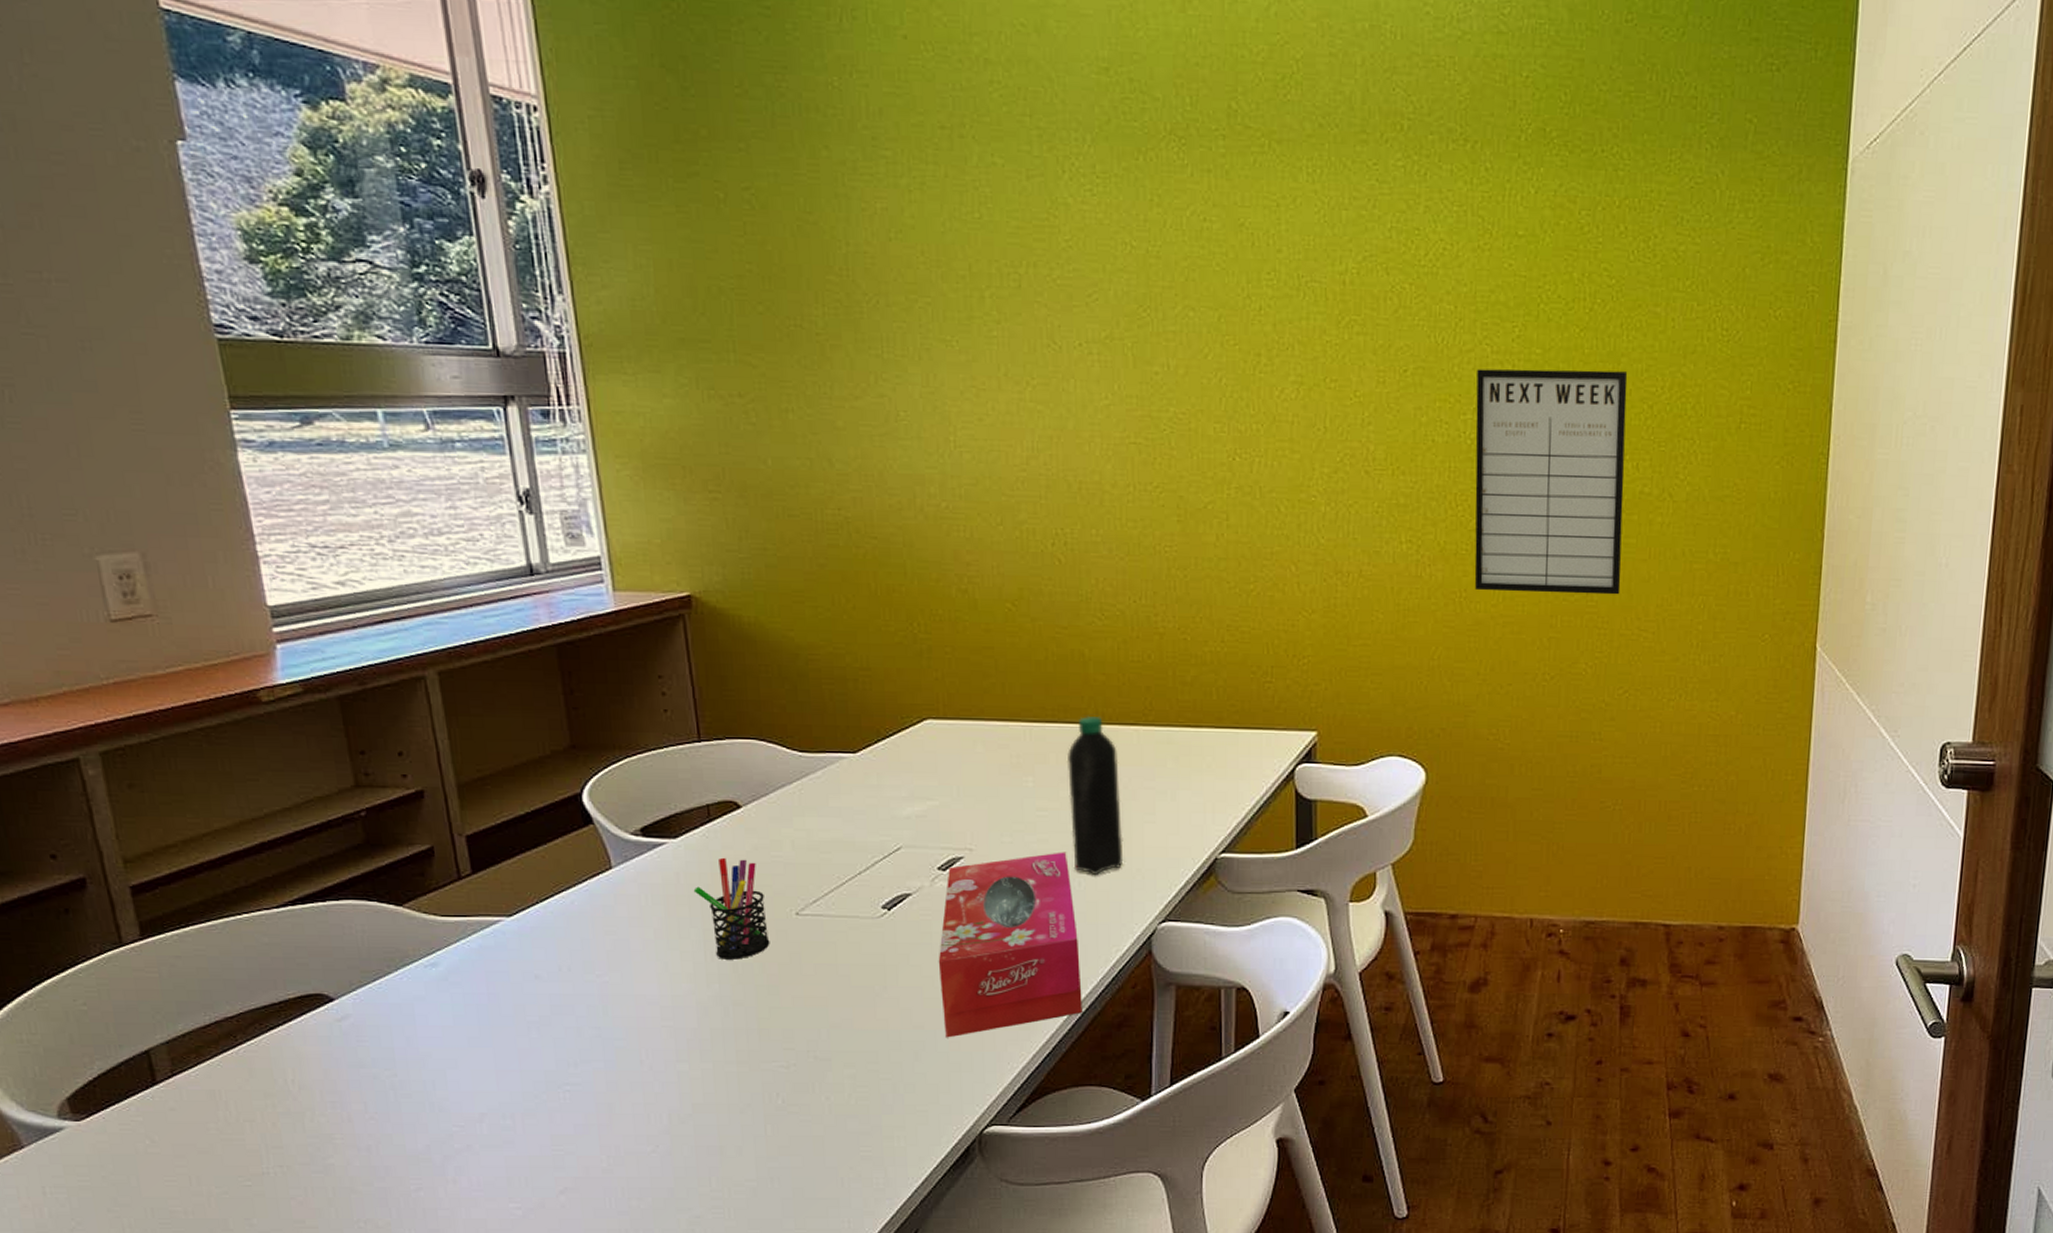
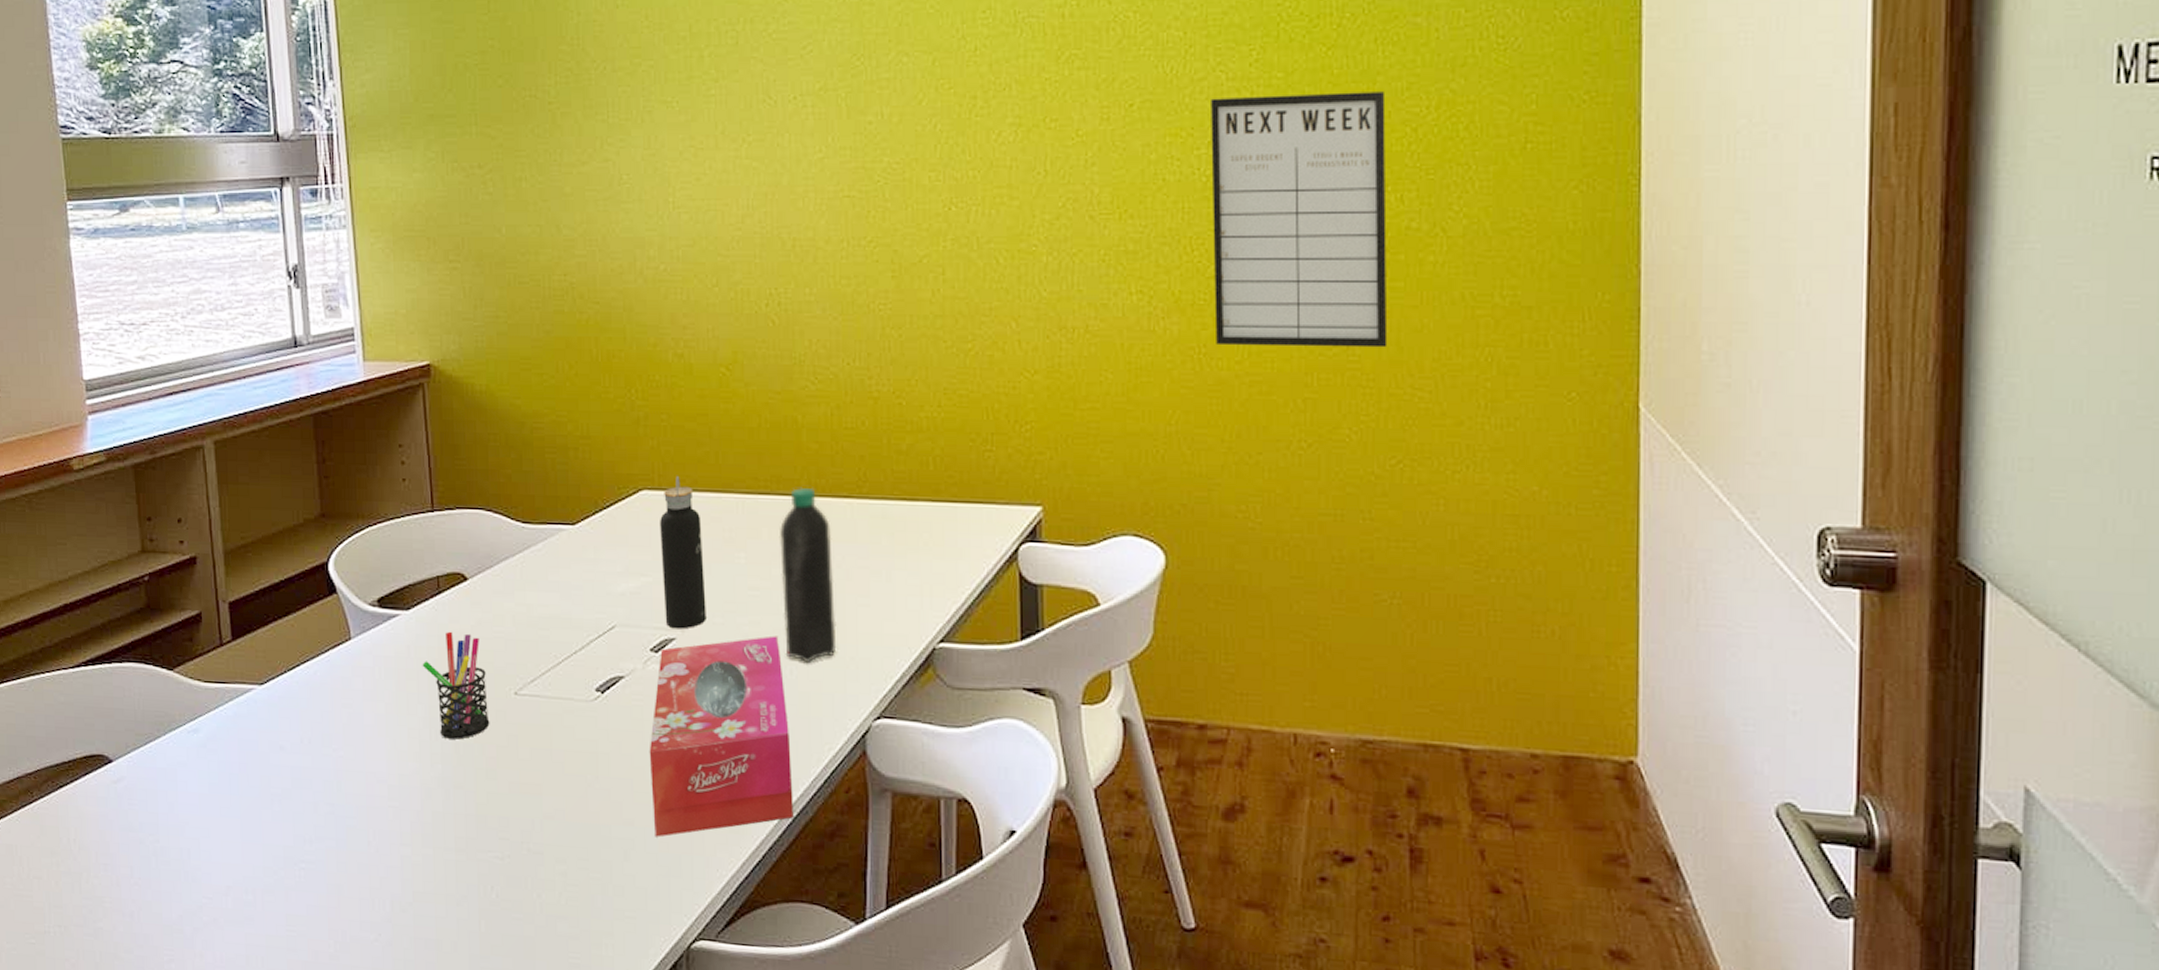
water bottle: none [946,706,995,849] -> present [660,476,706,629]

